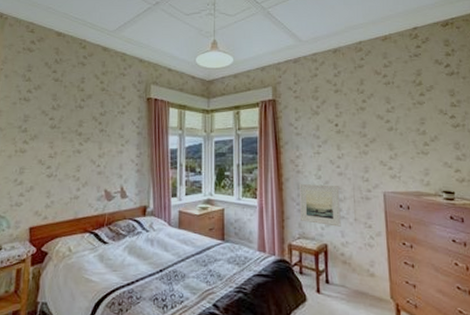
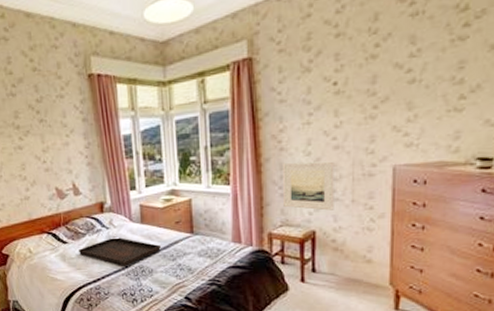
serving tray: none [116,239,194,270] -> present [78,236,161,266]

